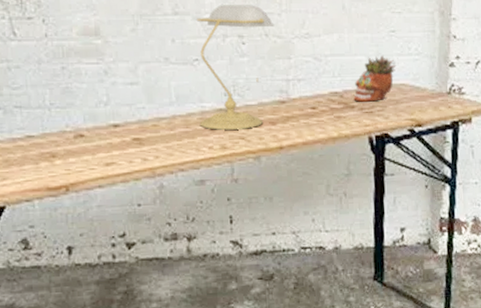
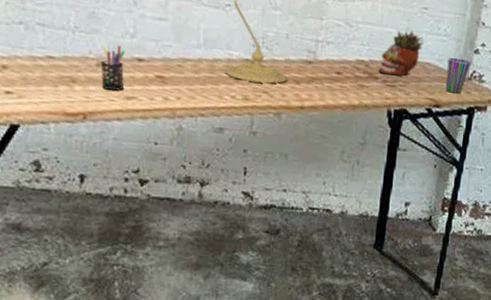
pen holder: none [78,115,102,159] -> present [100,45,125,91]
cup: none [423,74,448,110] -> present [445,57,471,94]

